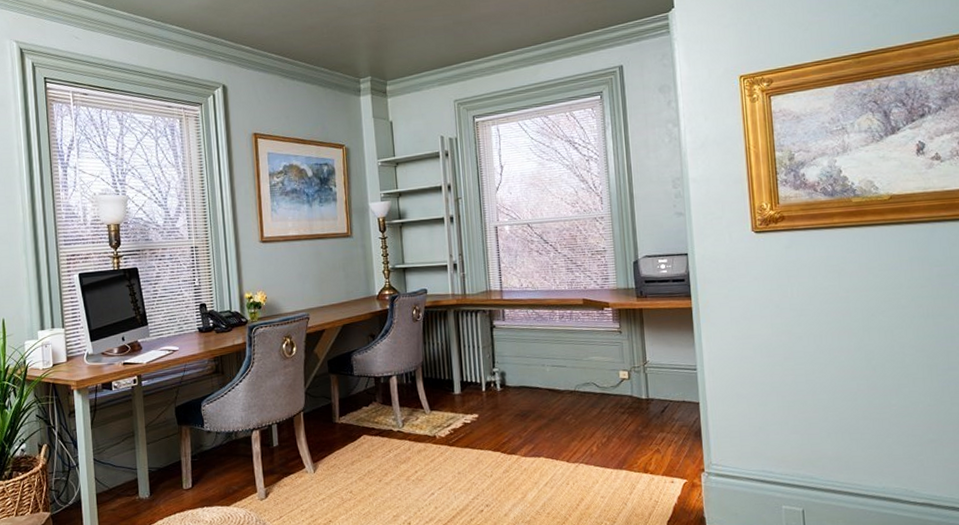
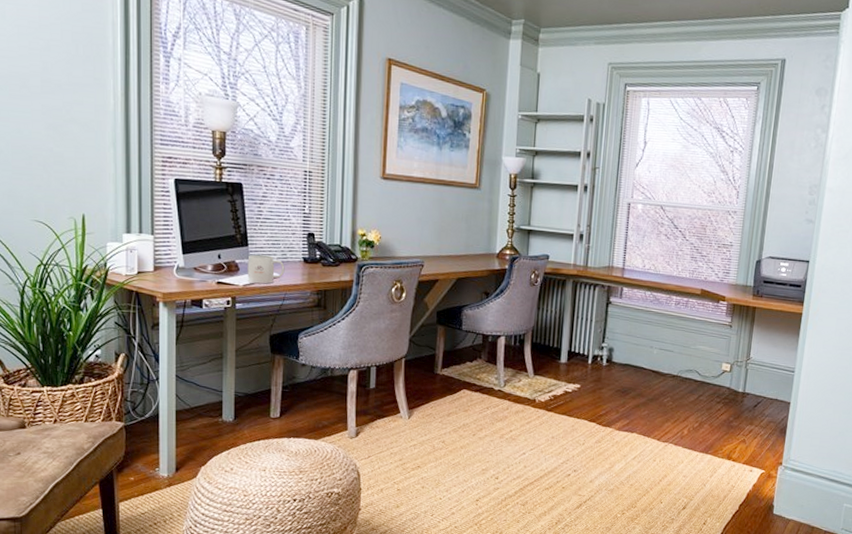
mug: none [148,330,183,360] -> present [247,254,285,284]

